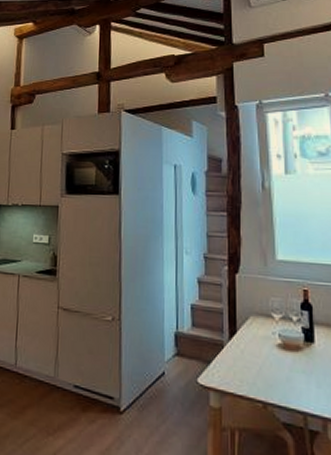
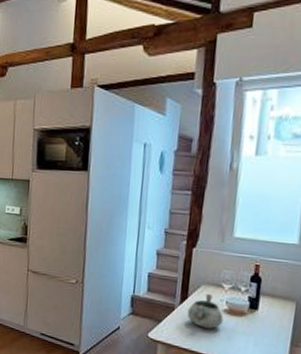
decorative bowl: none [238,325,279,369] -> present [187,293,224,329]

